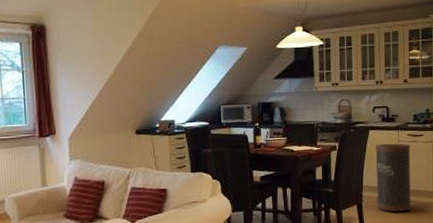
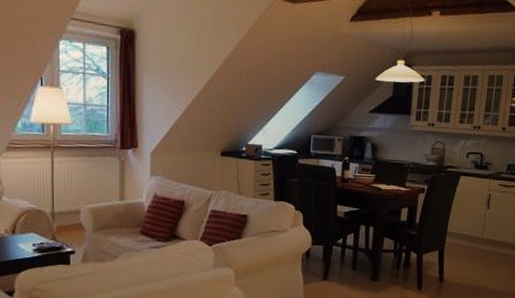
trash can: present [375,143,412,213] -> none [458,191,500,263]

